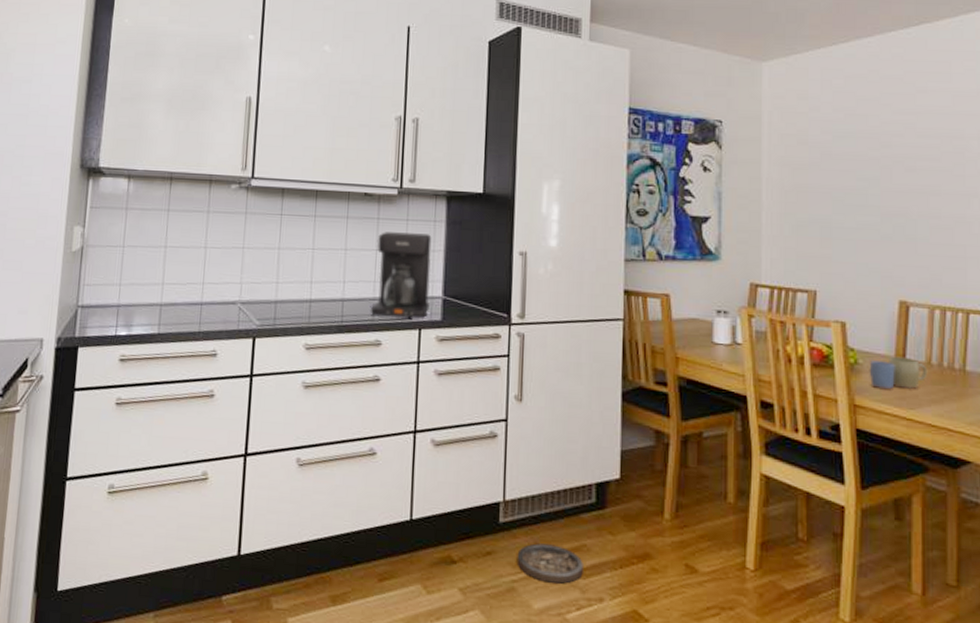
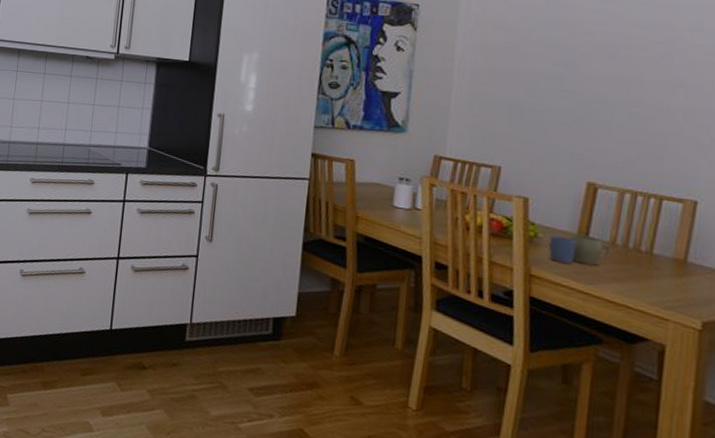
coffee maker: present [370,232,432,319] -> none [85,90,142,165]
pet bowl: present [517,543,583,584] -> none [198,361,257,399]

